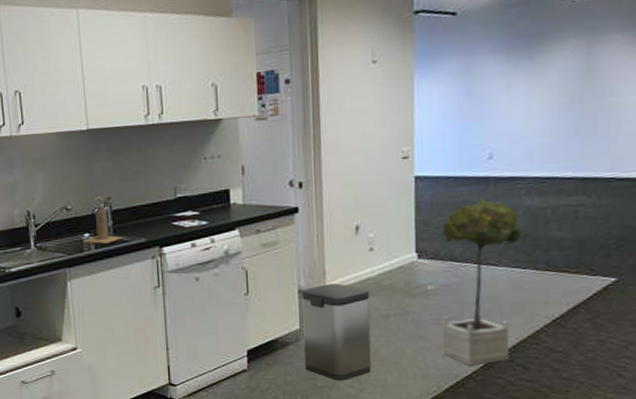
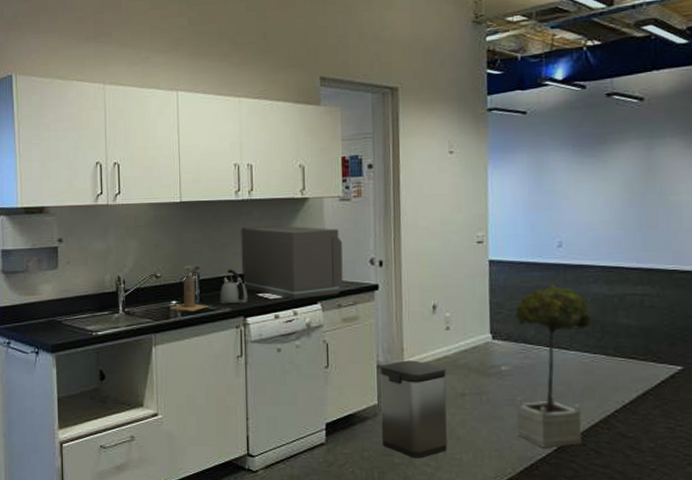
kettle: none [133,198,164,234] -> present [220,269,249,303]
microwave: none [152,149,261,227] -> present [240,225,343,300]

